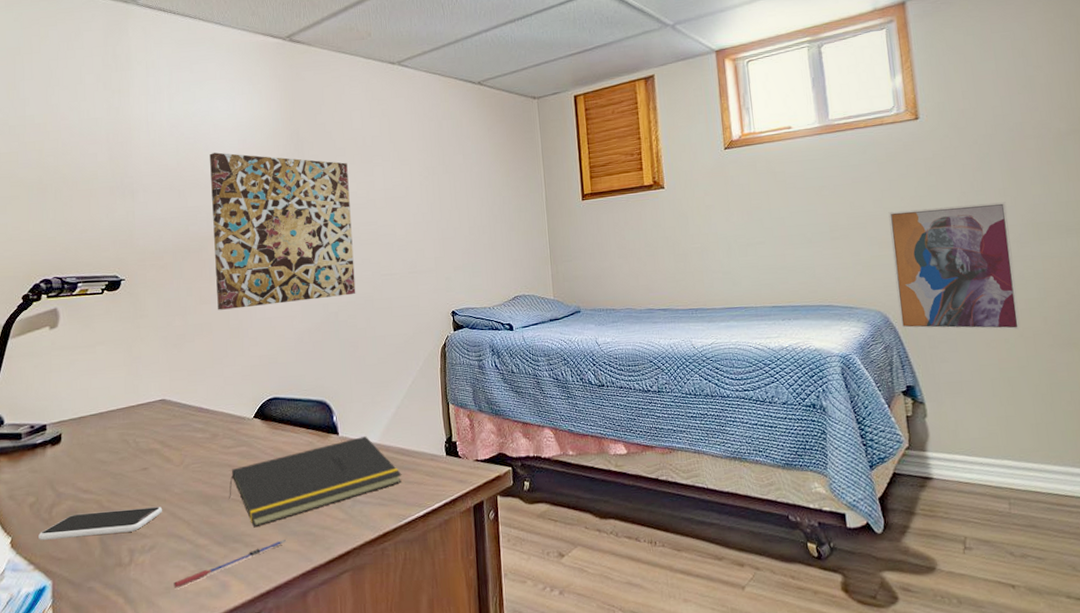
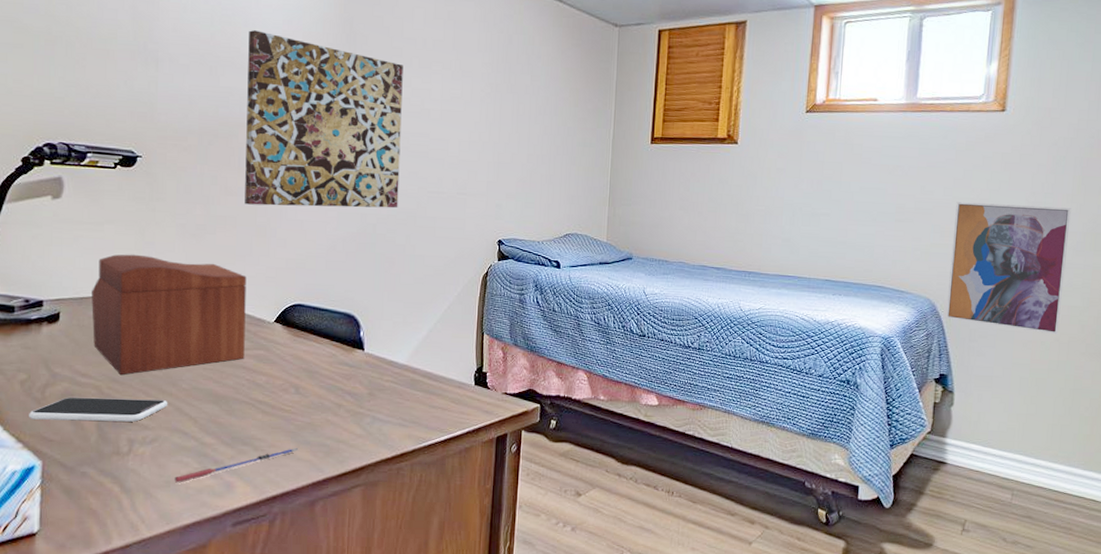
sewing box: none [88,369,229,488] -> present [91,254,247,376]
notepad: present [229,436,402,528] -> none [241,355,427,433]

